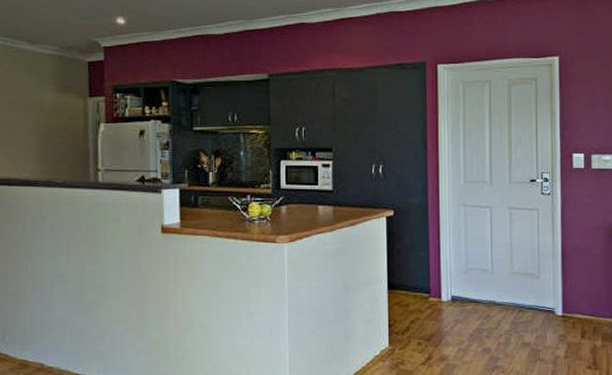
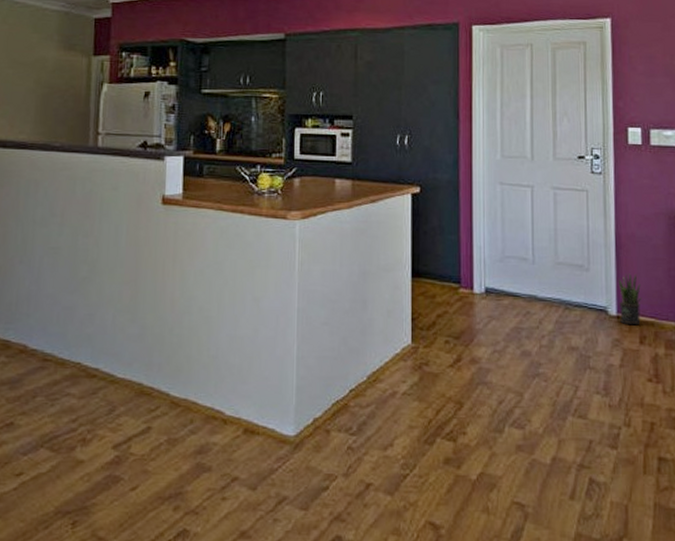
potted plant: none [563,279,584,322] -> present [618,273,642,324]

